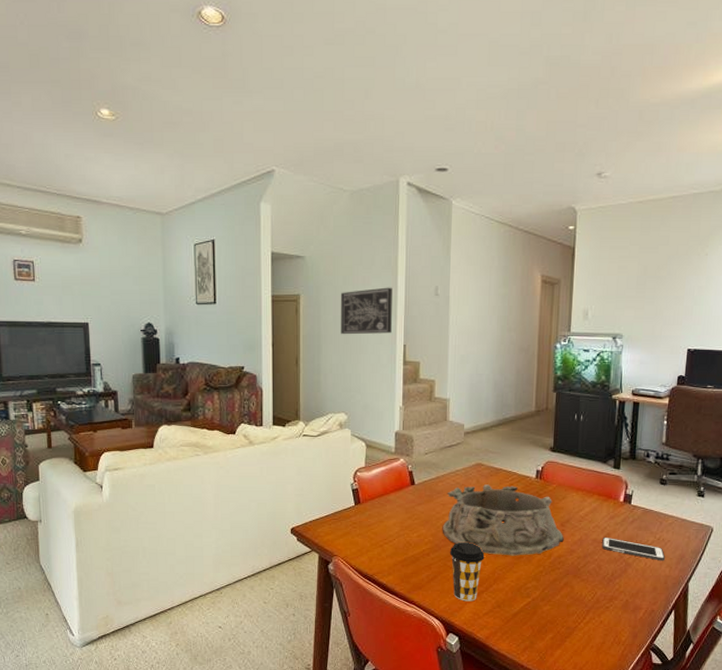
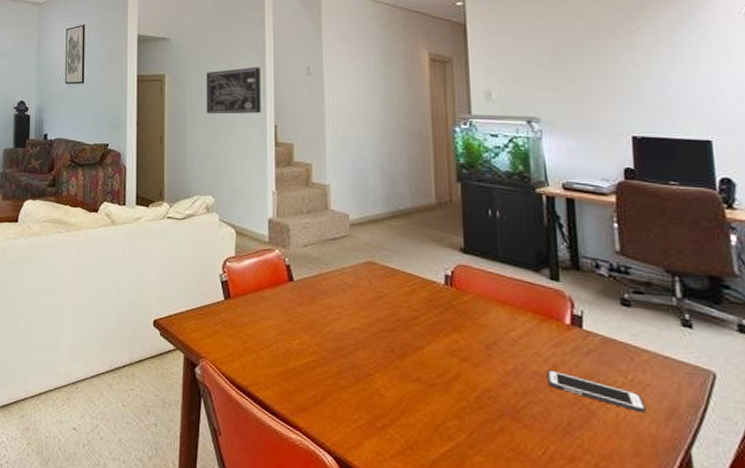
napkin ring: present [442,484,564,556] -> none [329,287,492,384]
coffee cup: present [449,541,485,601] -> none [340,356,386,437]

